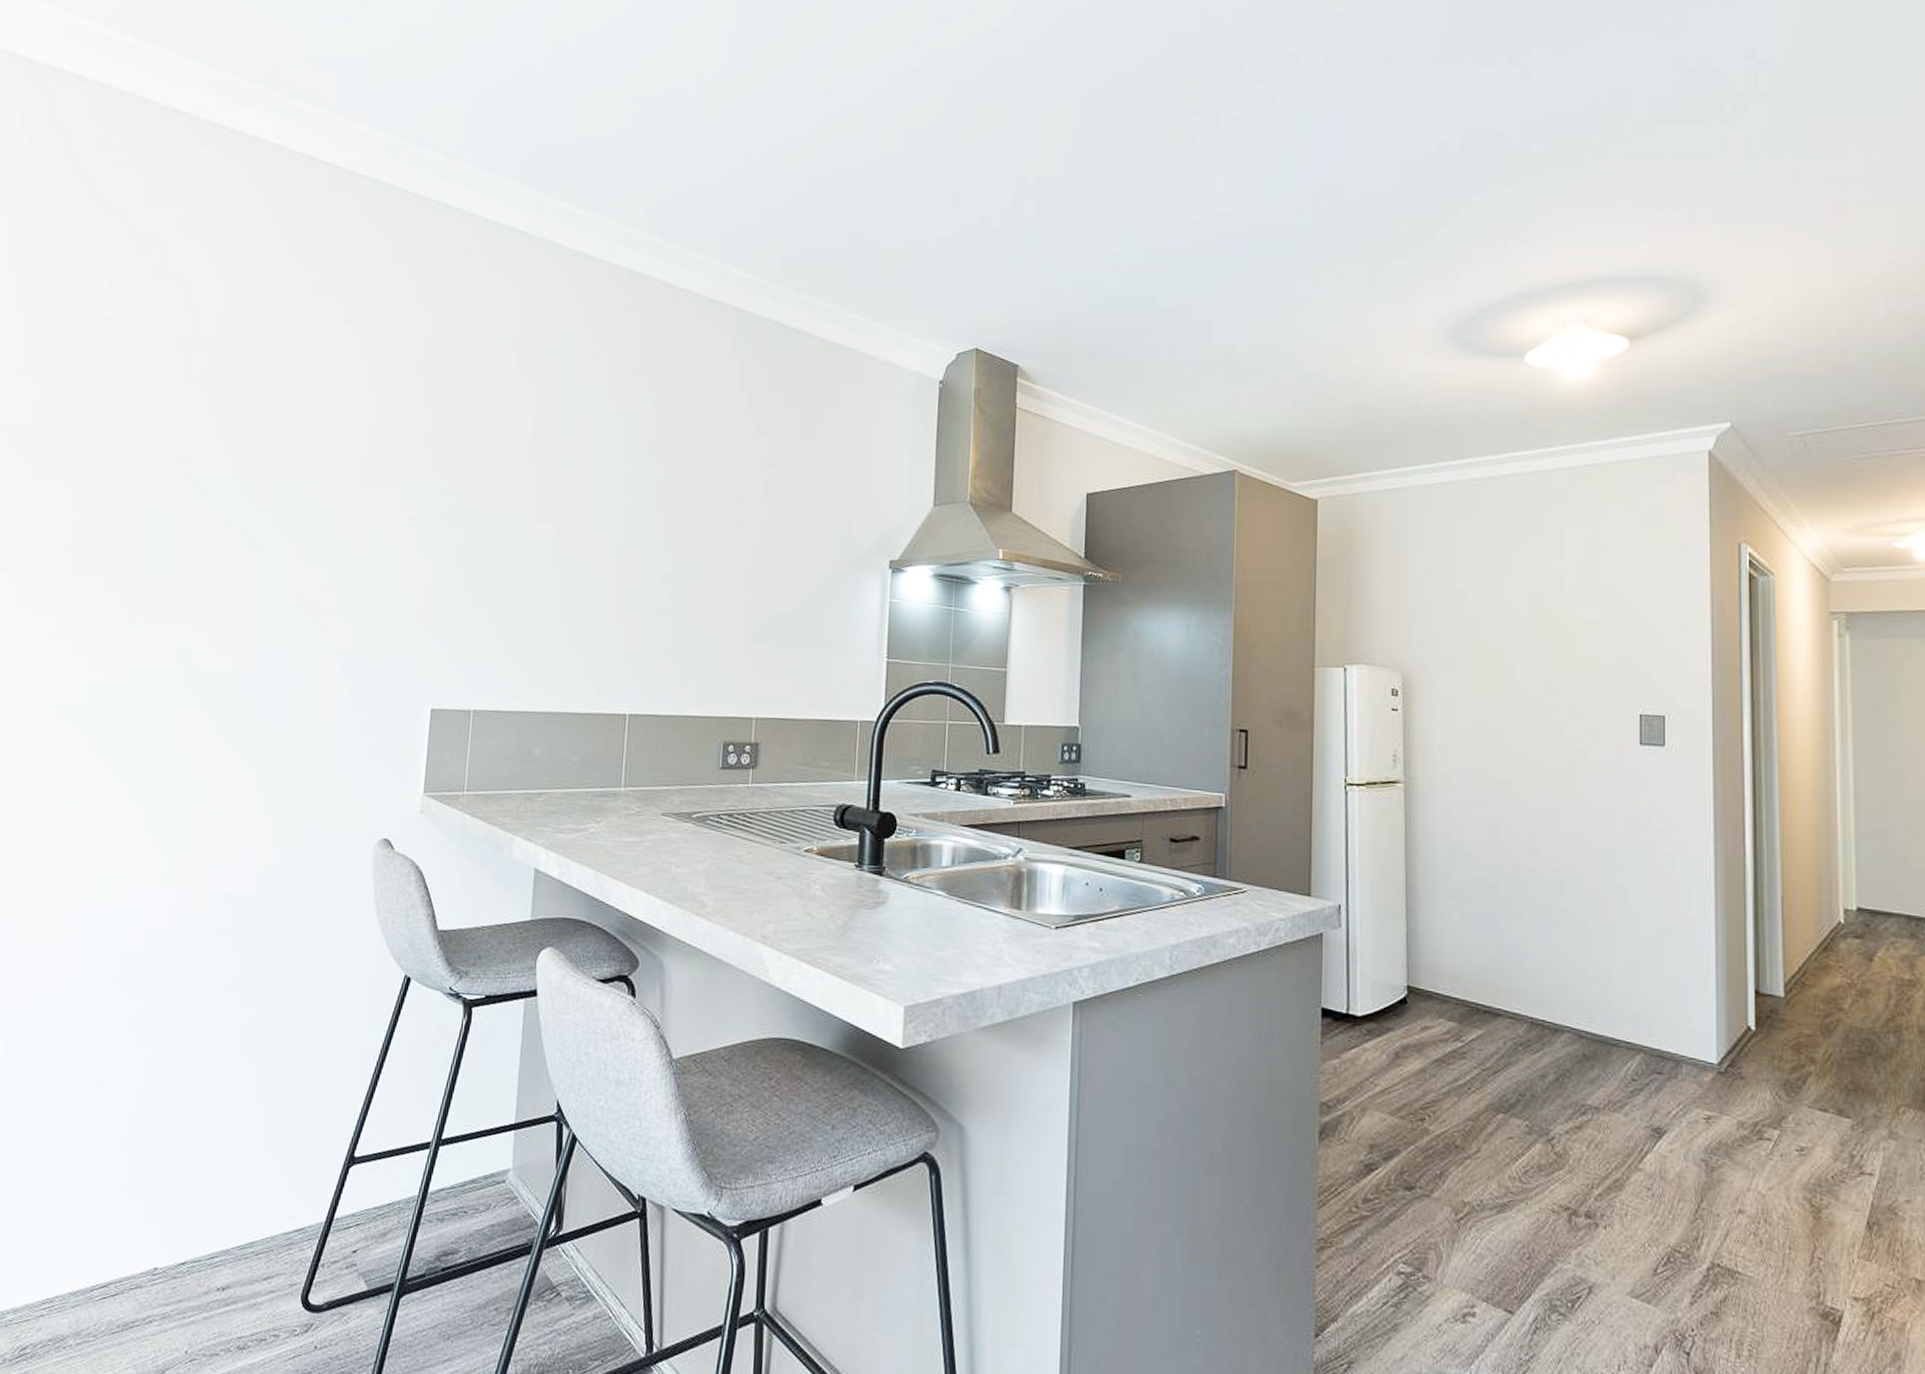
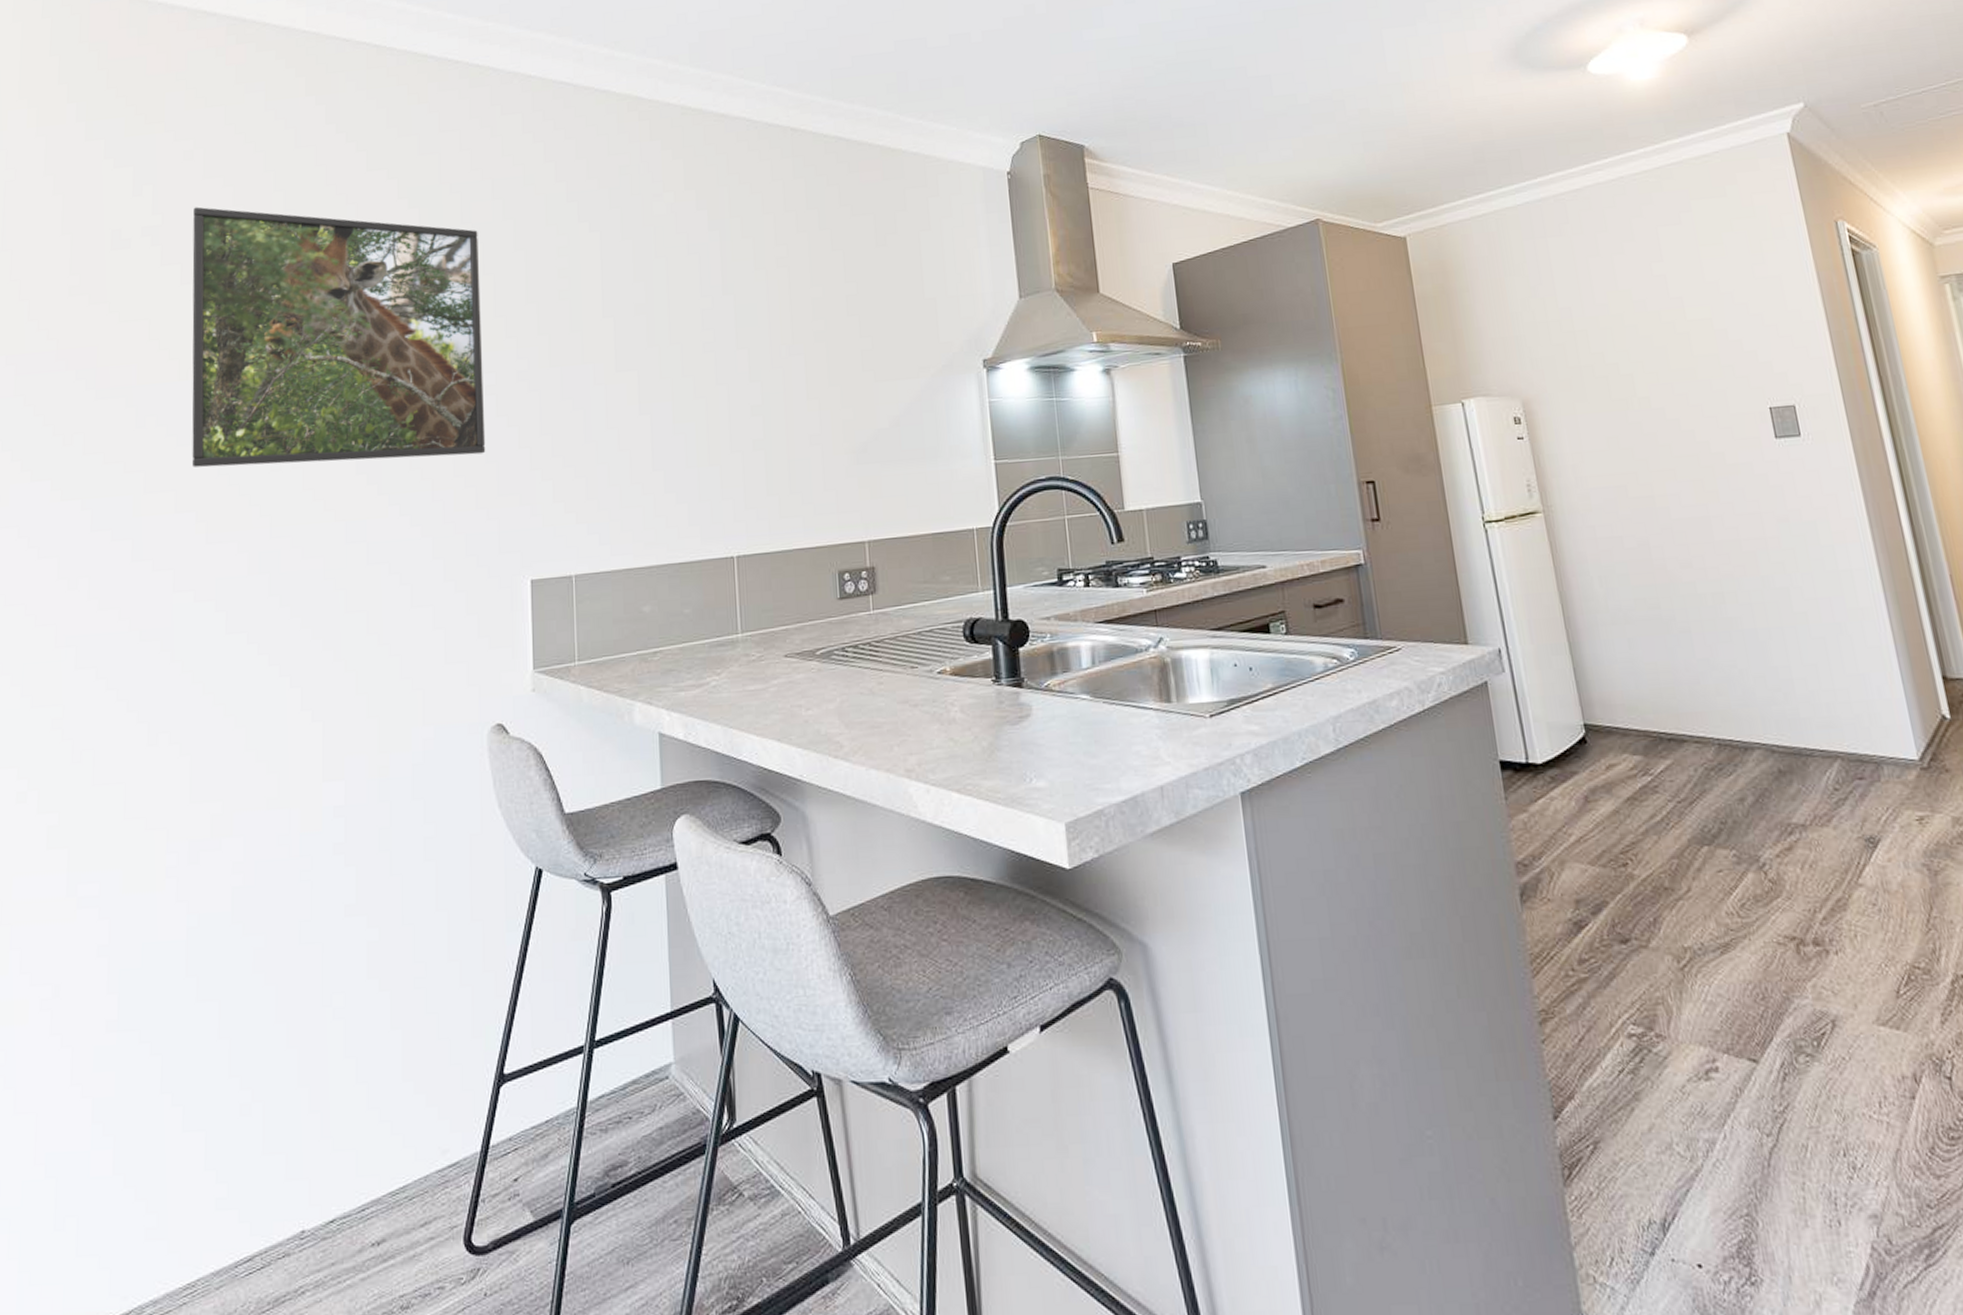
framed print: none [120,303,418,583] -> present [191,207,486,468]

